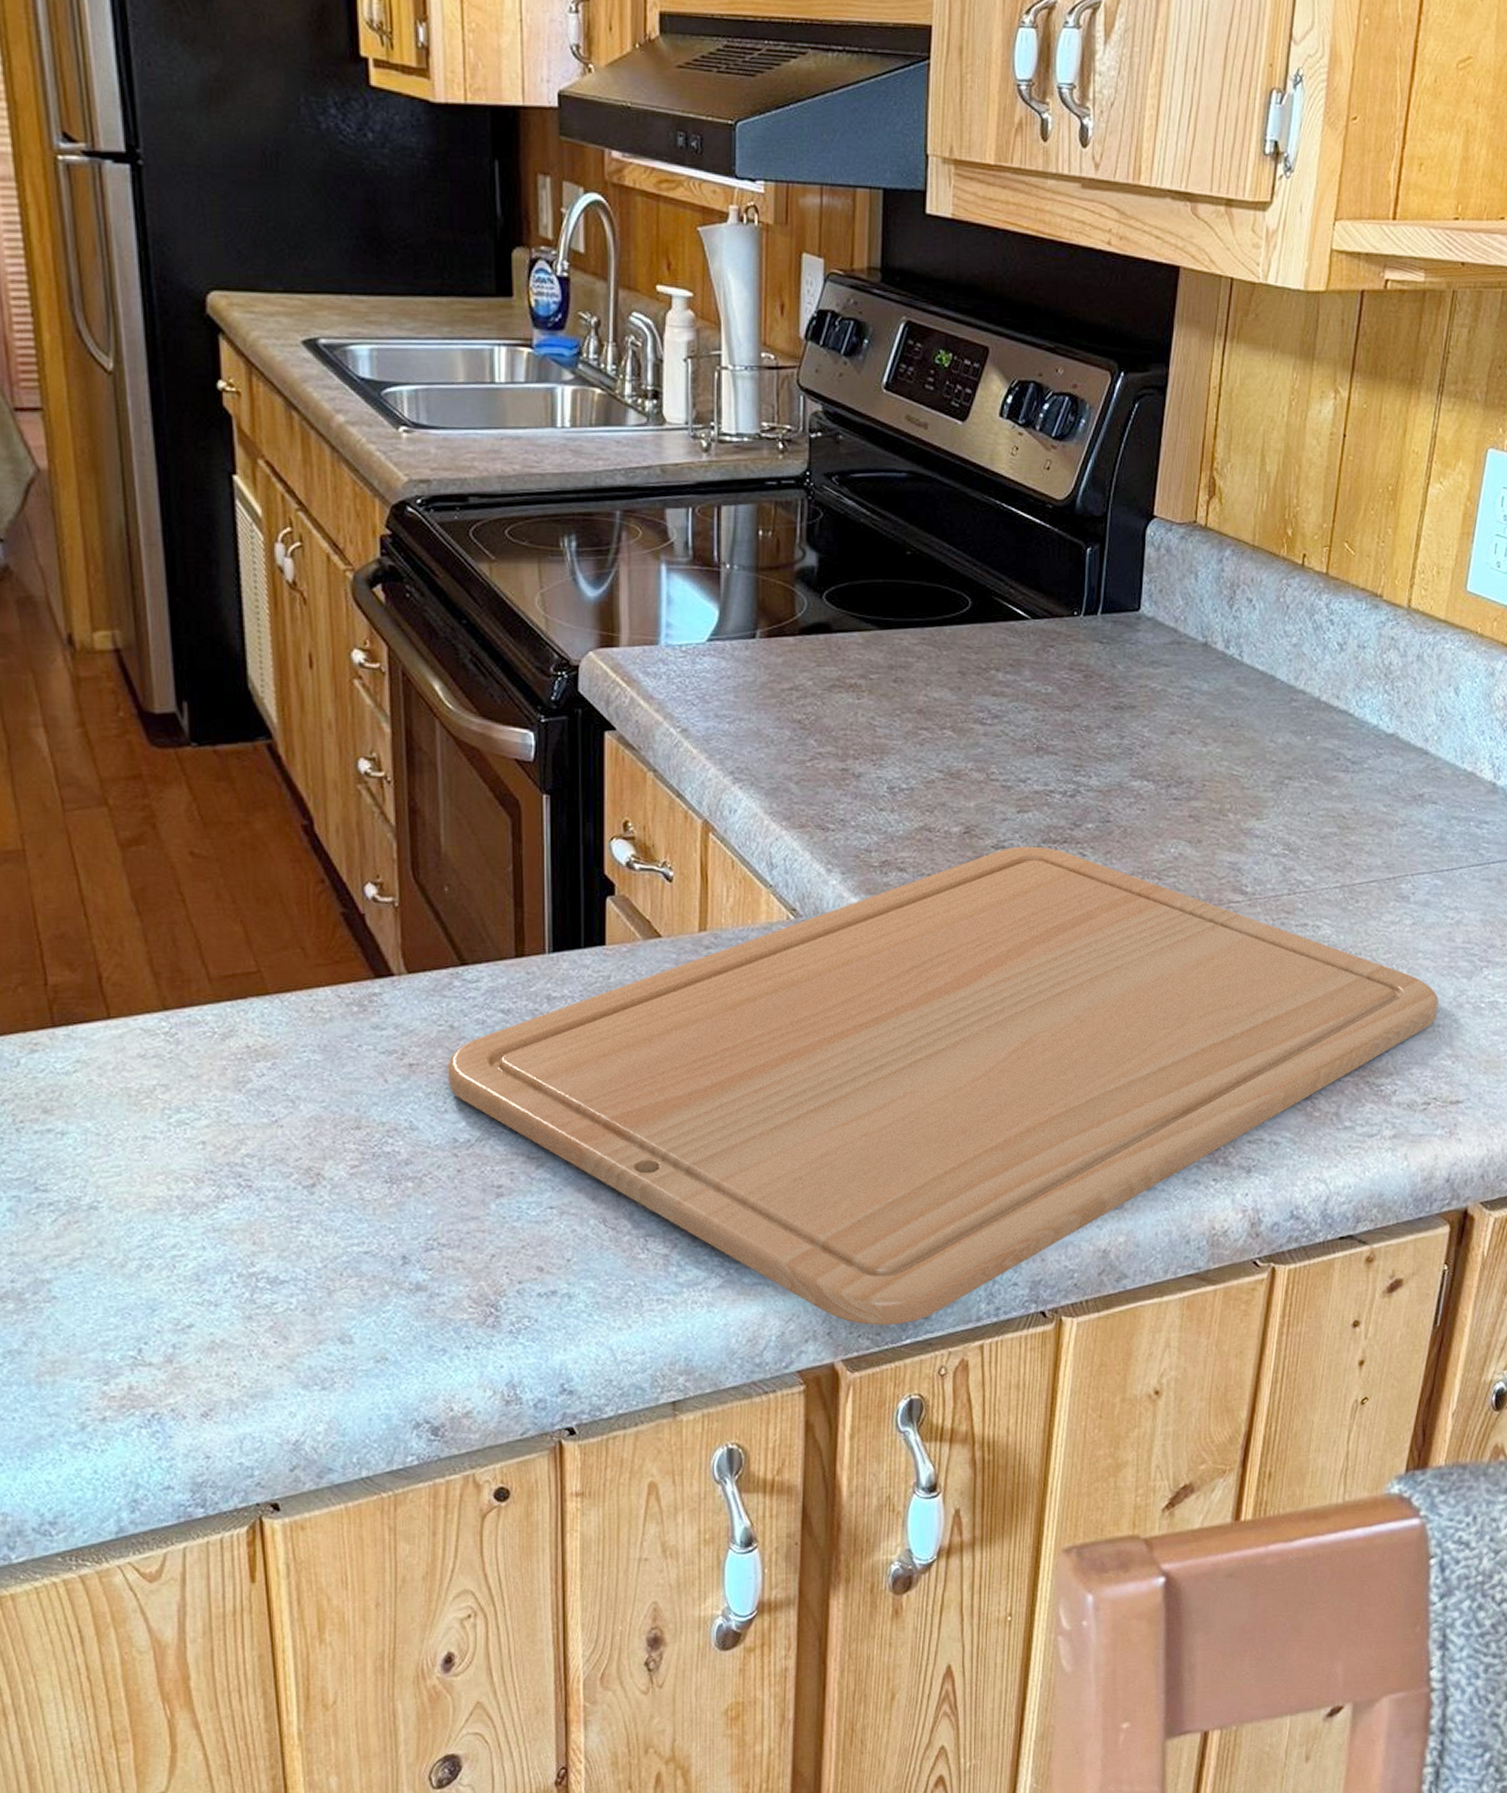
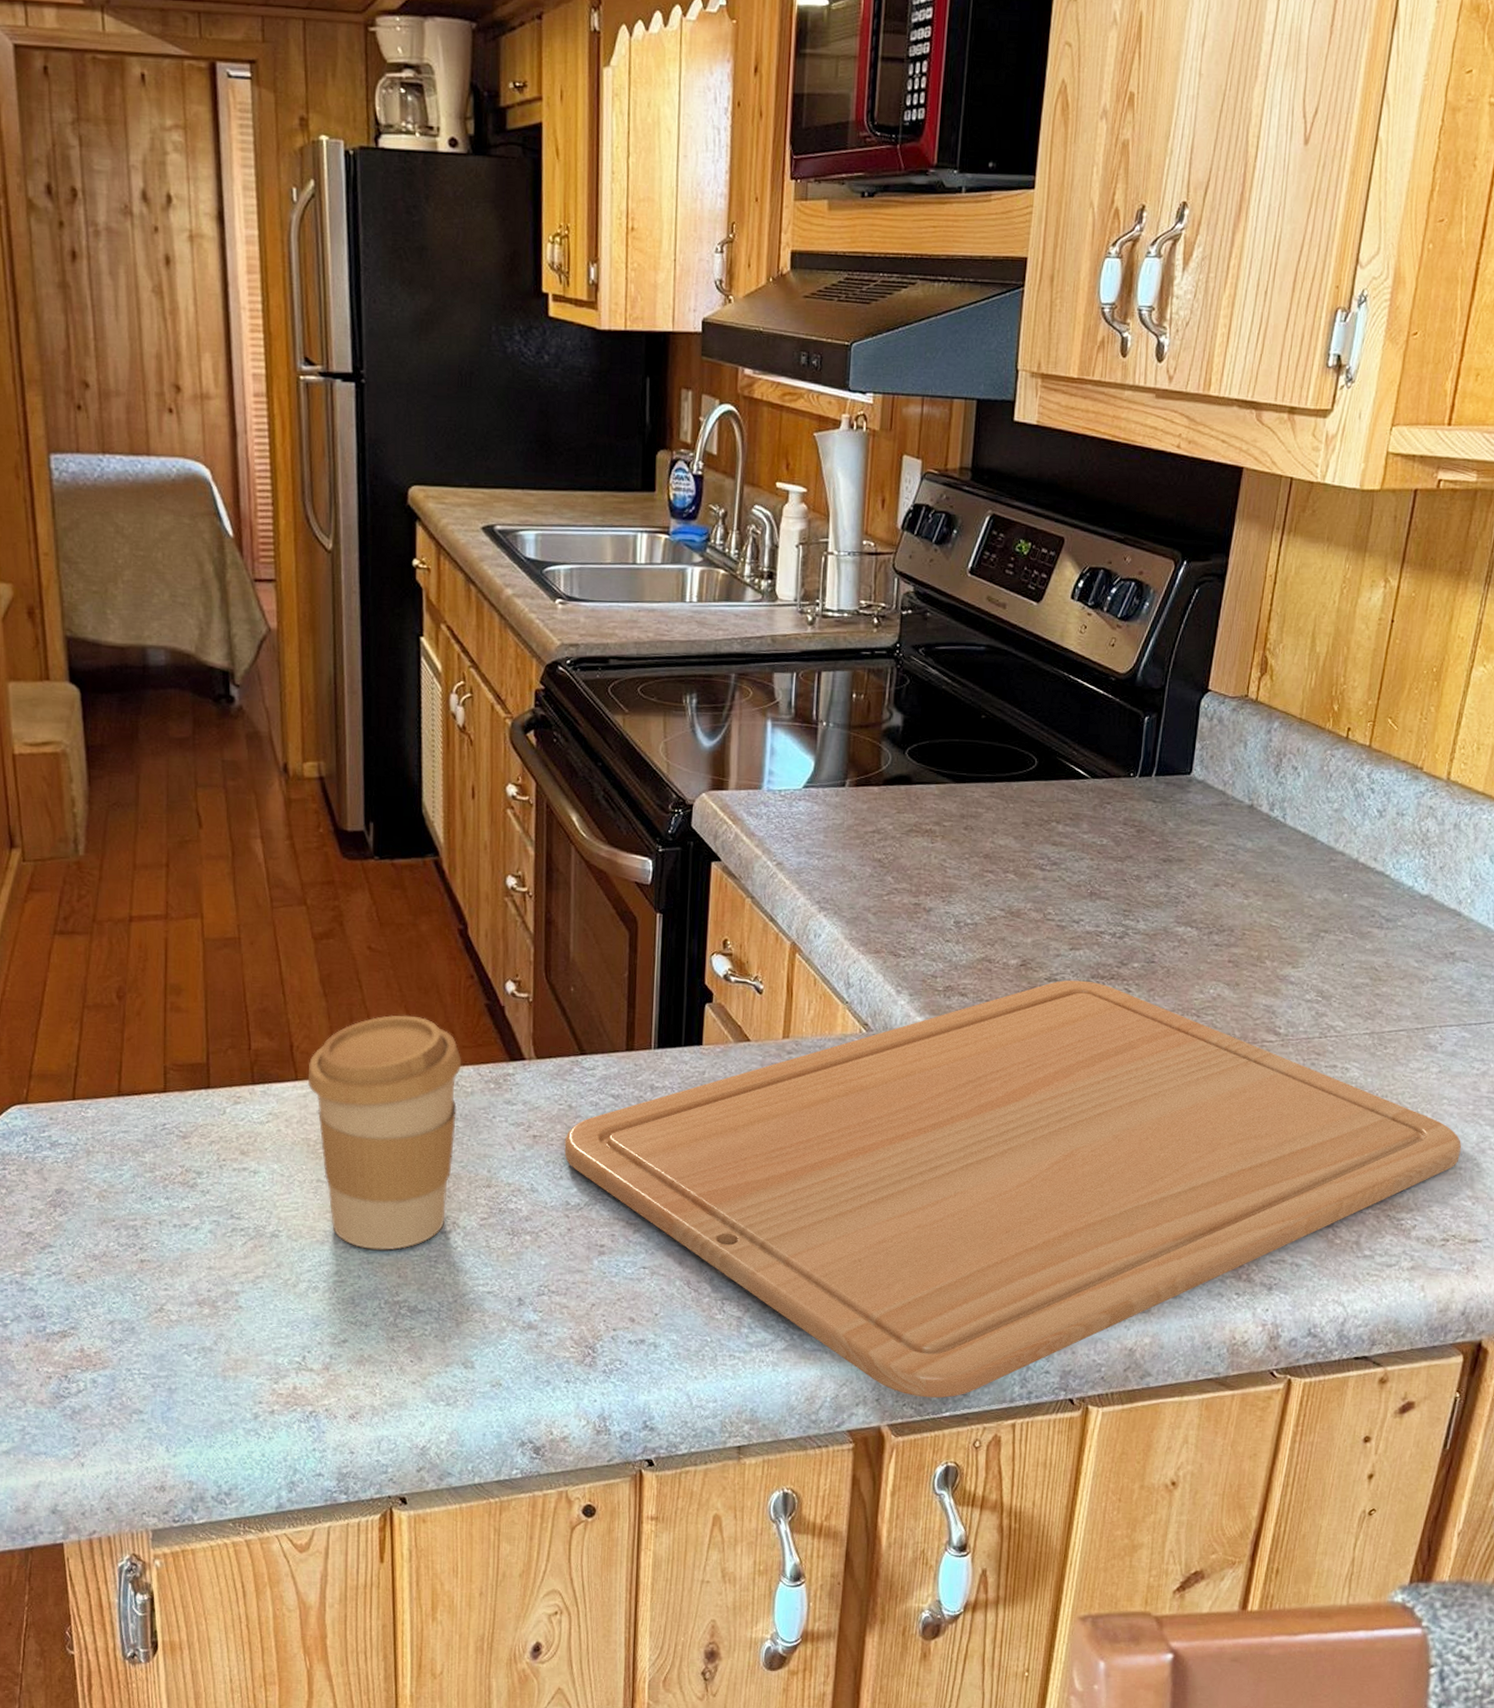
coffee cup: none [123,932,316,1214] -> present [307,1015,462,1250]

